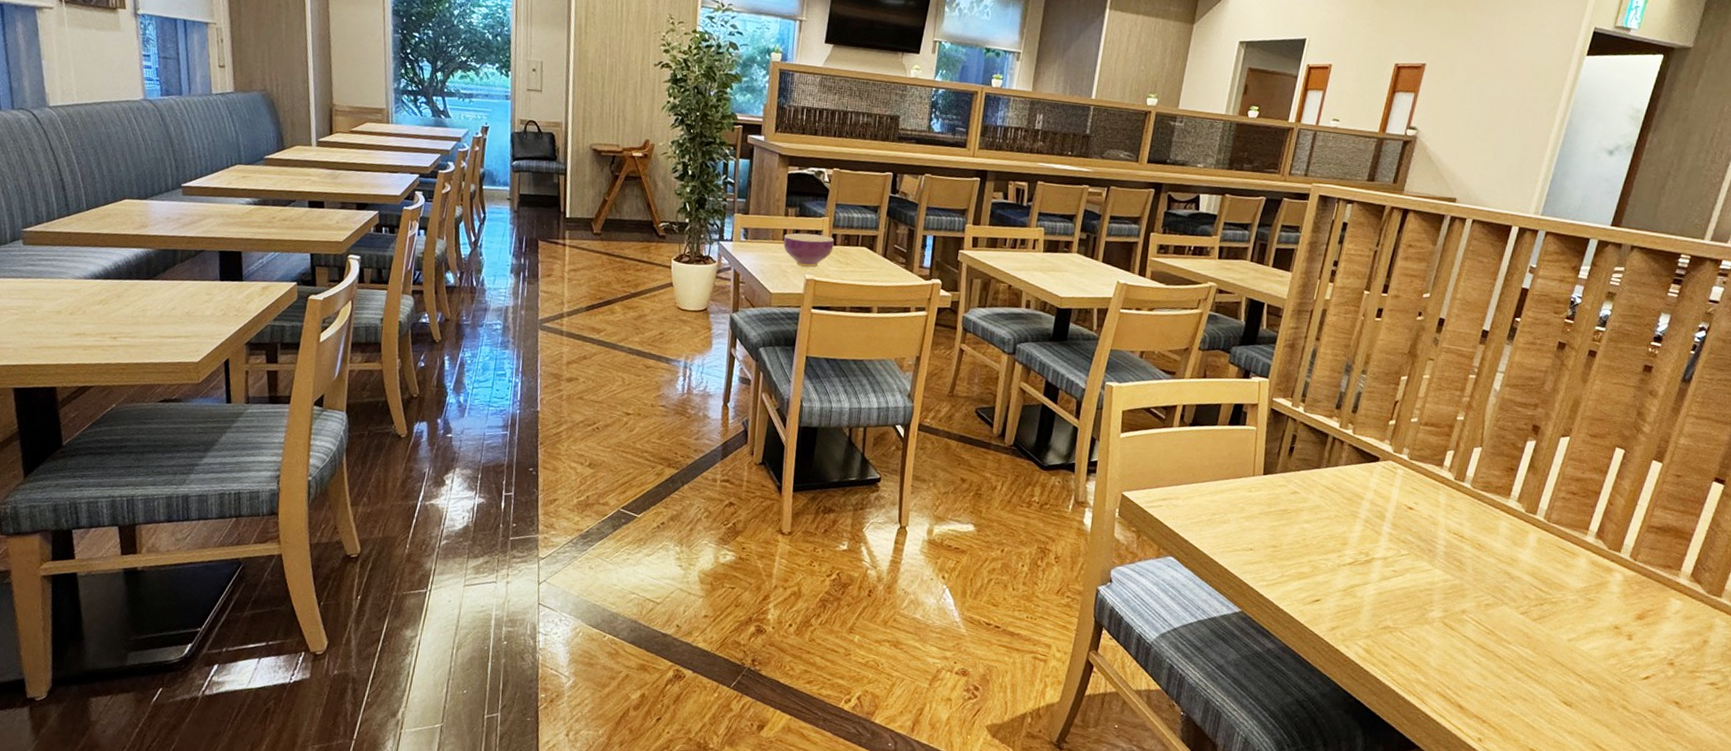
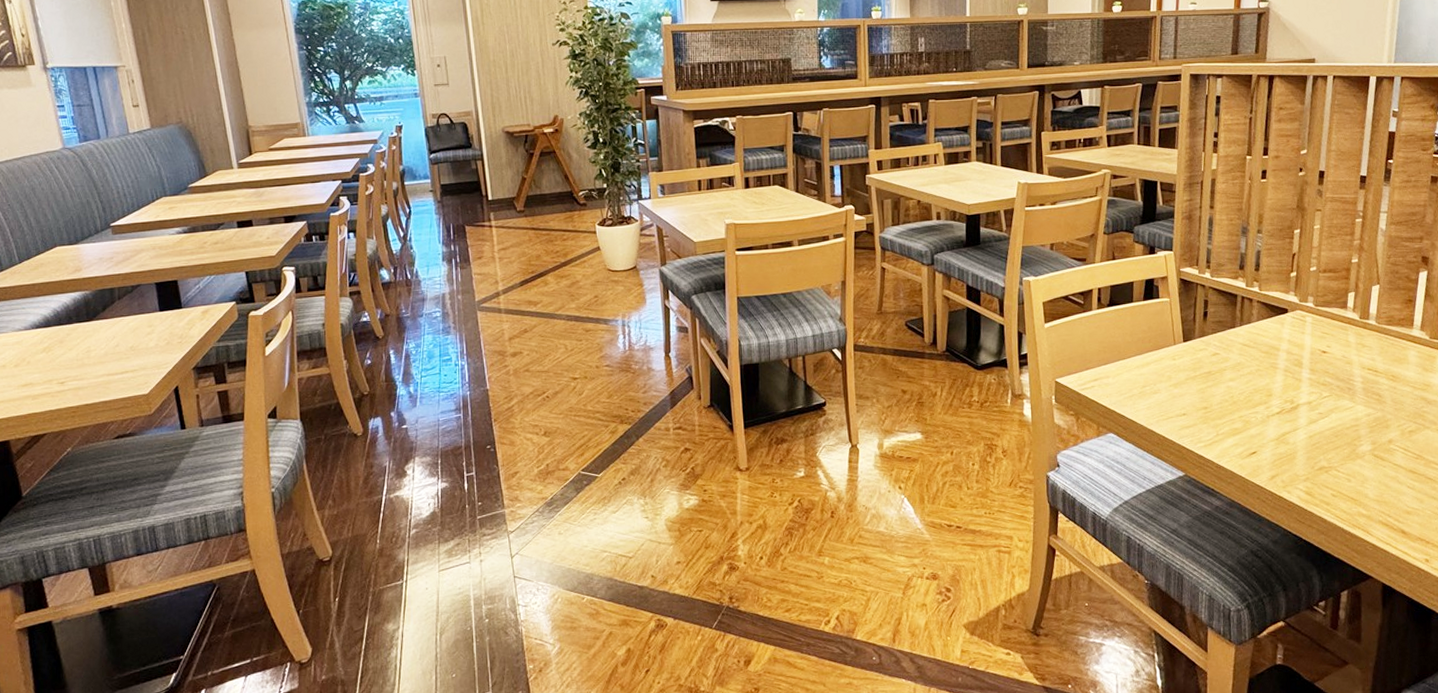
bowl: present [783,233,835,267] -> none [698,180,748,212]

